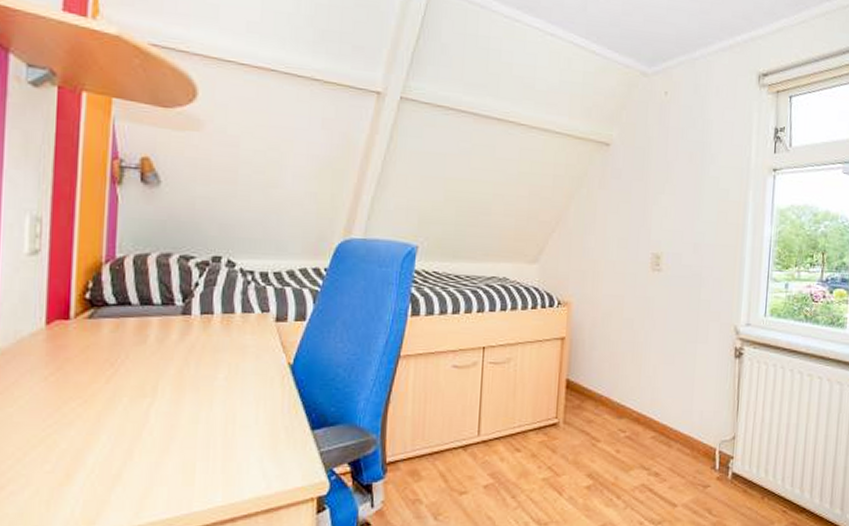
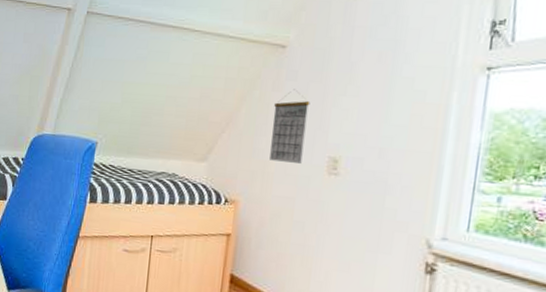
calendar: none [599,187,634,261] -> present [270,89,310,163]

